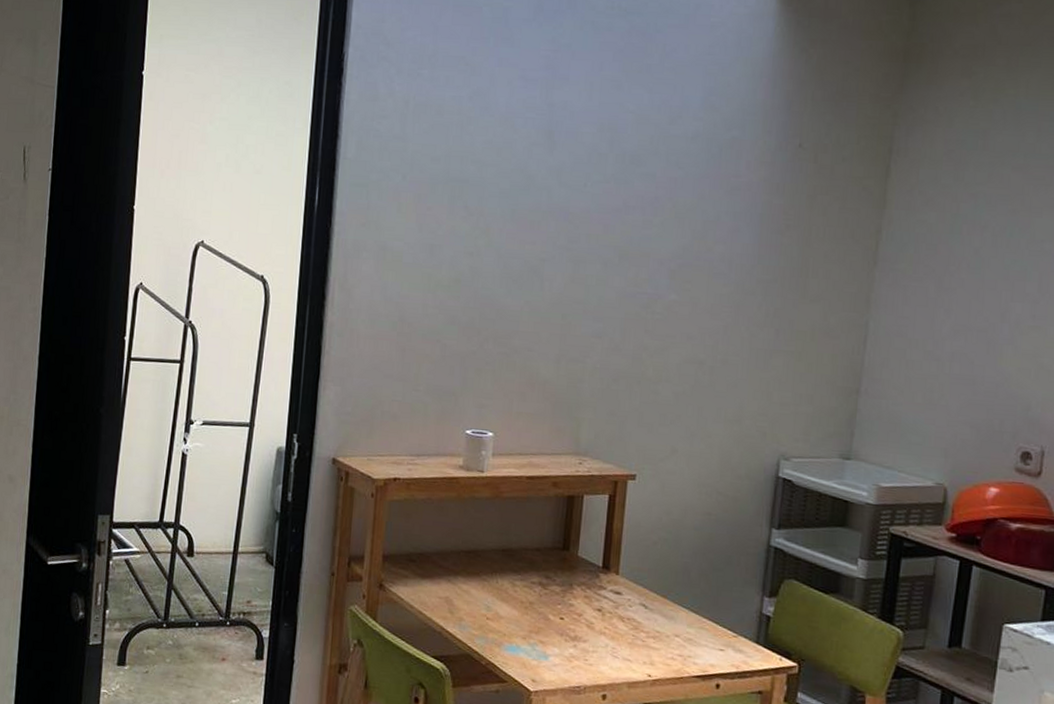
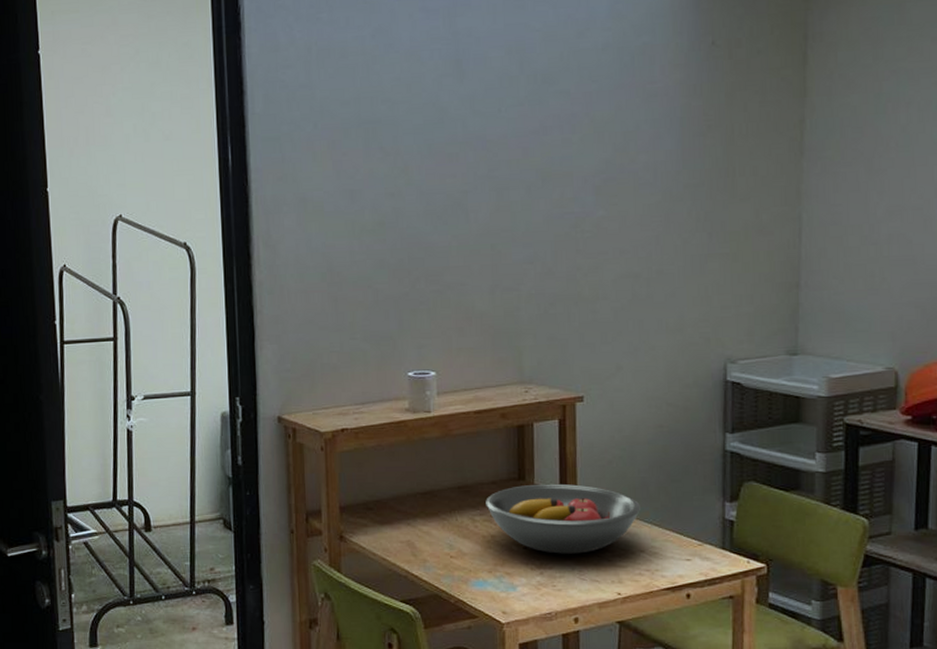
fruit bowl: none [527,555,680,631] -> present [486,483,640,554]

